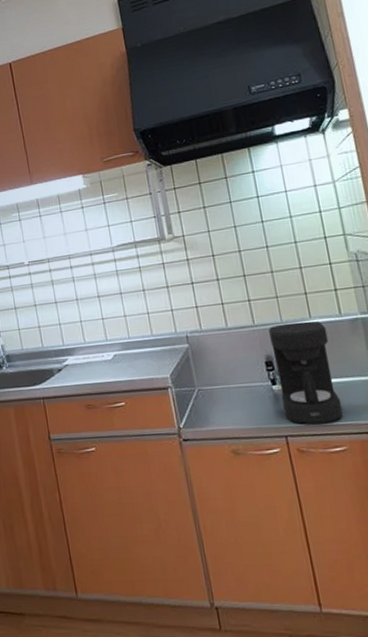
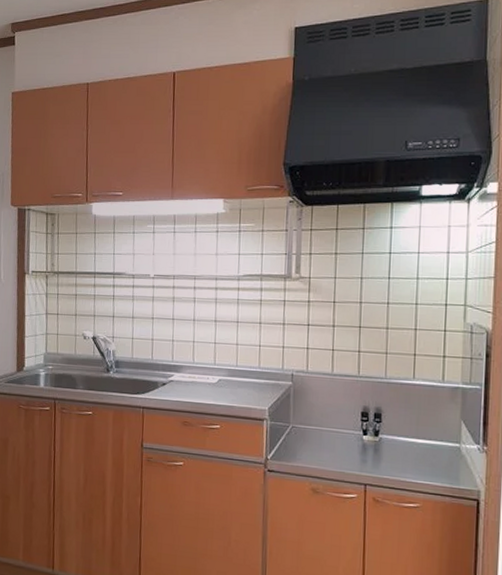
coffee maker: present [269,321,344,425] -> none [369,379,427,480]

